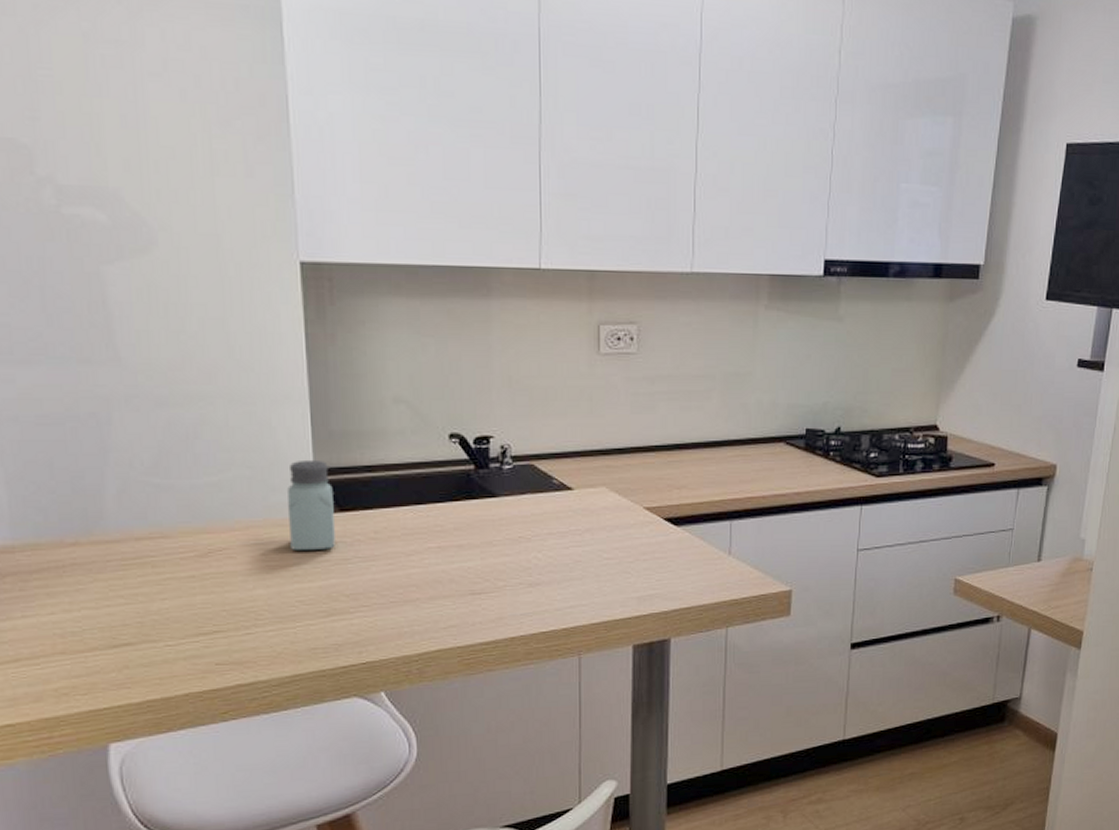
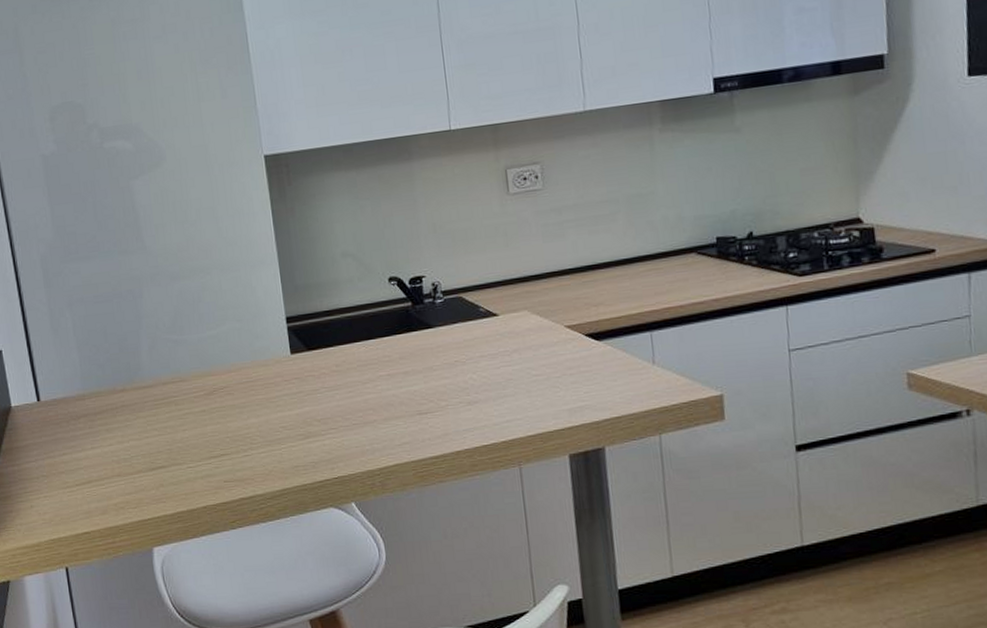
saltshaker: present [287,459,335,550] -> none [267,309,307,385]

